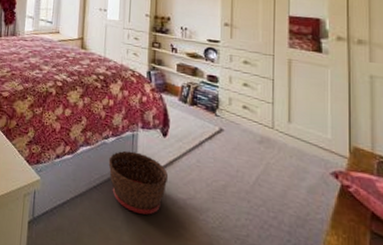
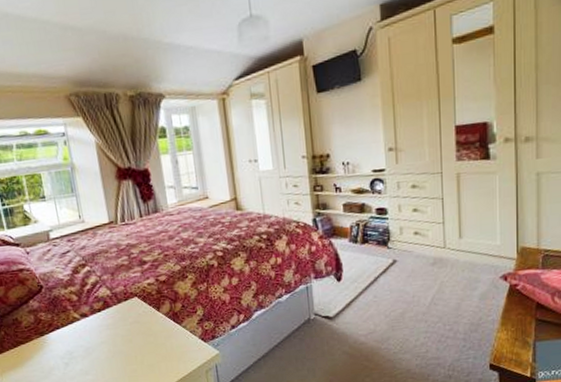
basket: present [108,150,169,215] -> none [285,302,348,359]

